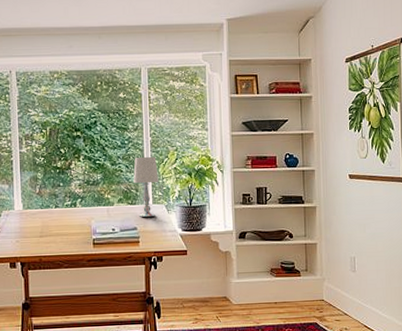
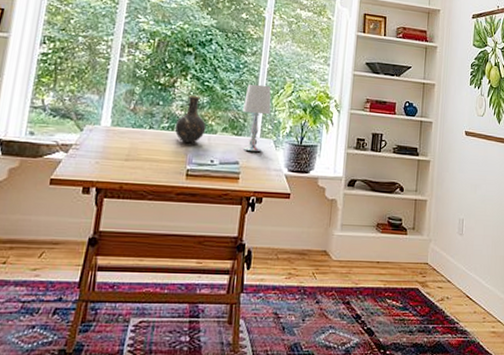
vase: none [76,174,104,217] -> present [174,95,207,144]

